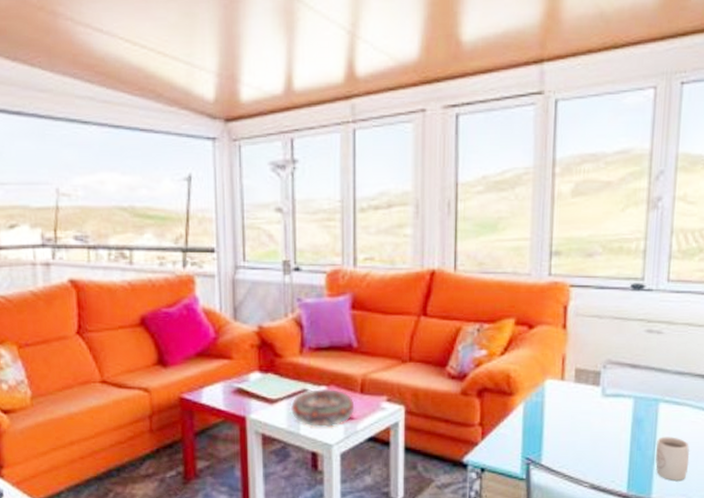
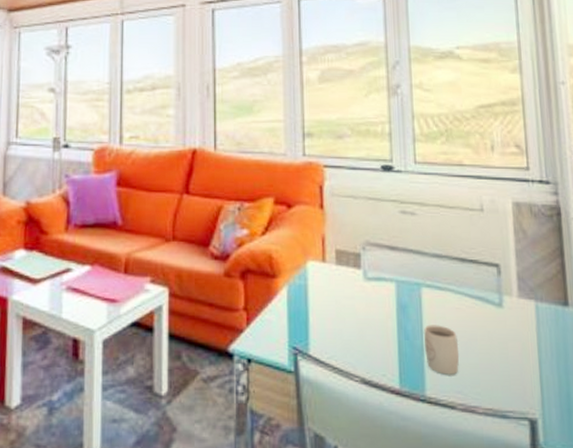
decorative bowl: present [290,389,355,427] -> none [53,269,118,310]

